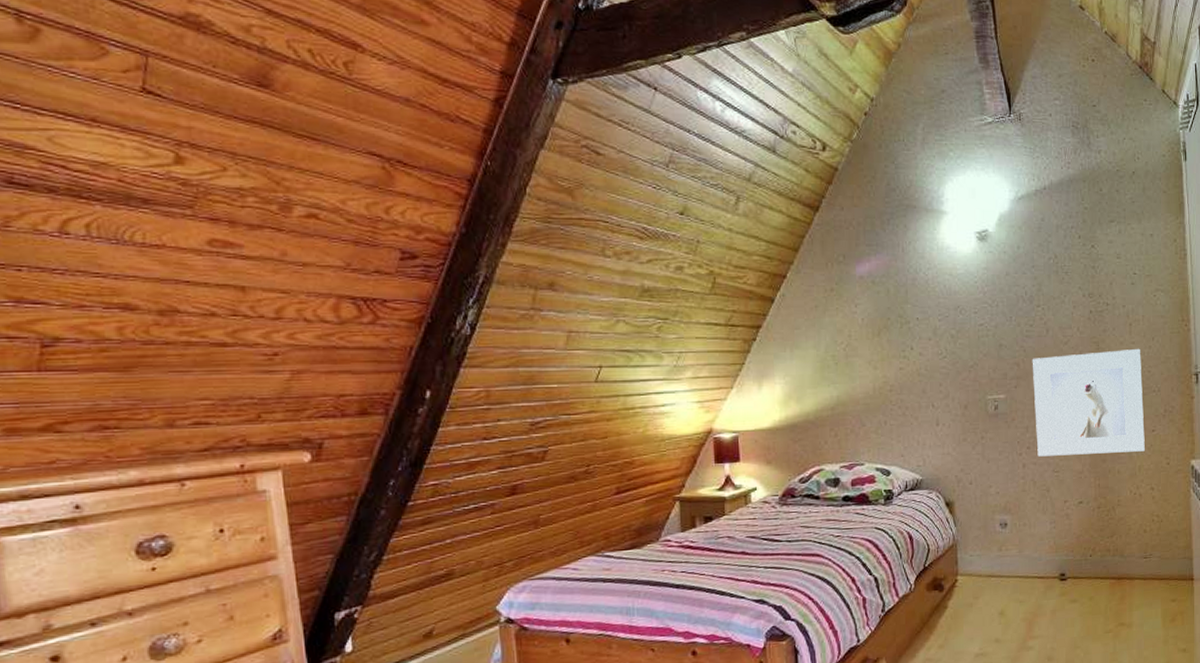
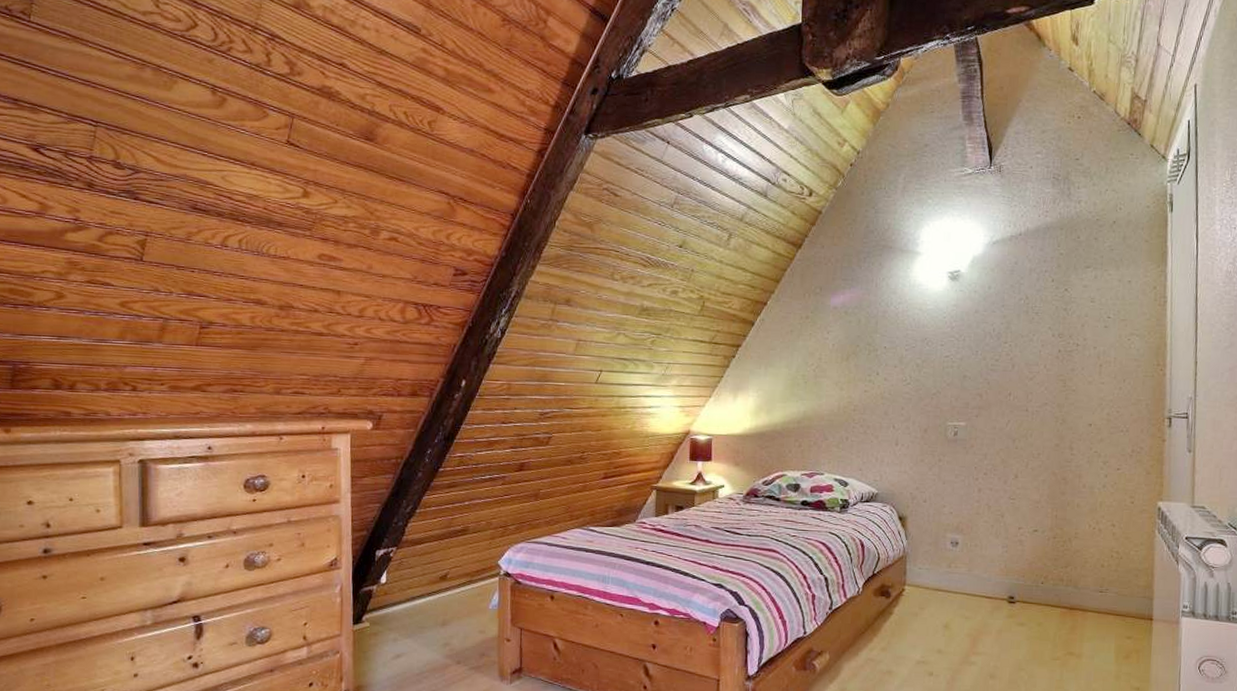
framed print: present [1032,348,1145,457] -> none [994,388,1110,488]

